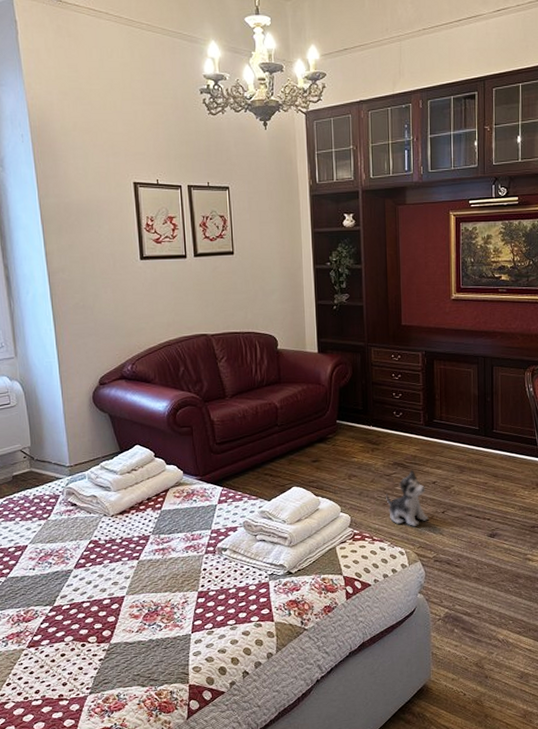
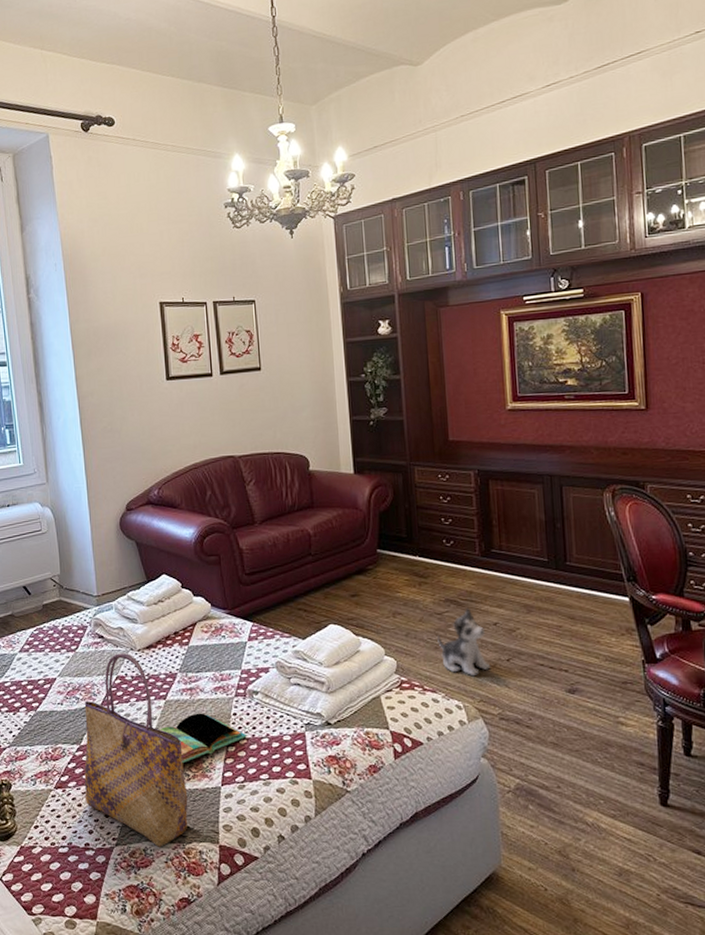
tote bag: none [57,518,160,692] -> present [84,652,188,847]
book: none [132,570,216,616] -> present [159,713,247,764]

